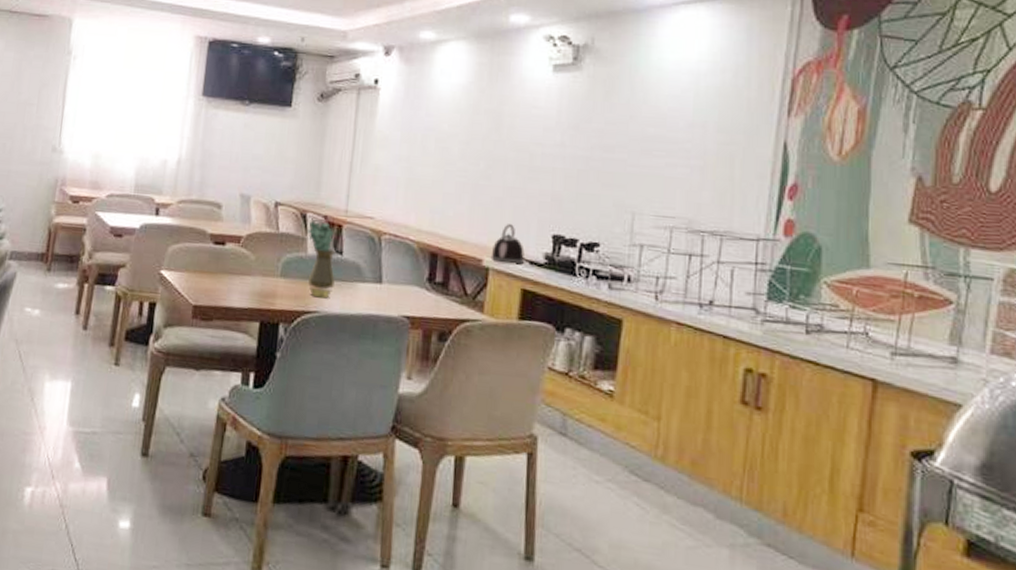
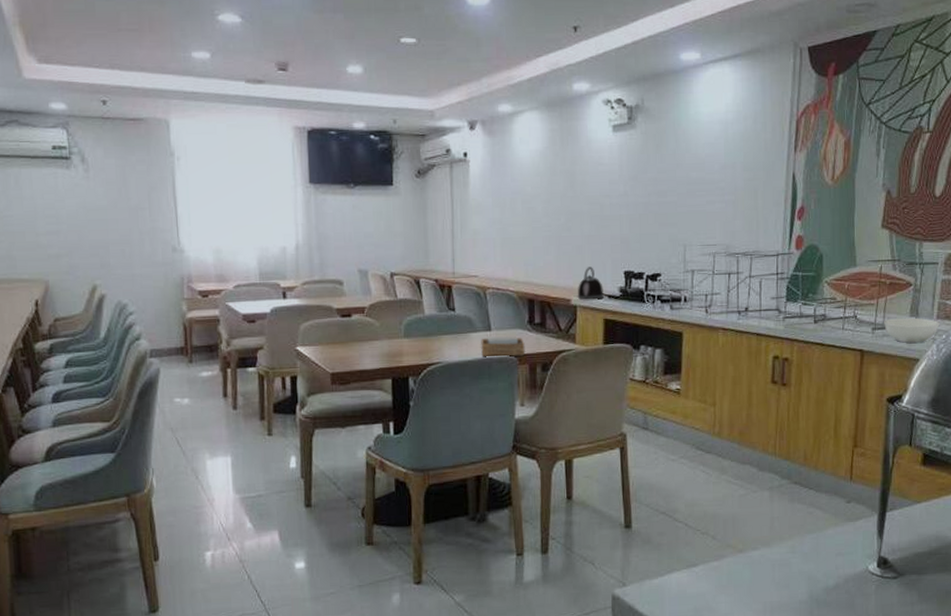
vase: present [307,218,336,299] -> none [422,283,451,351]
napkin holder: none [367,290,421,319] -> present [481,336,525,357]
bowl: none [909,343,995,384] -> present [884,317,940,344]

